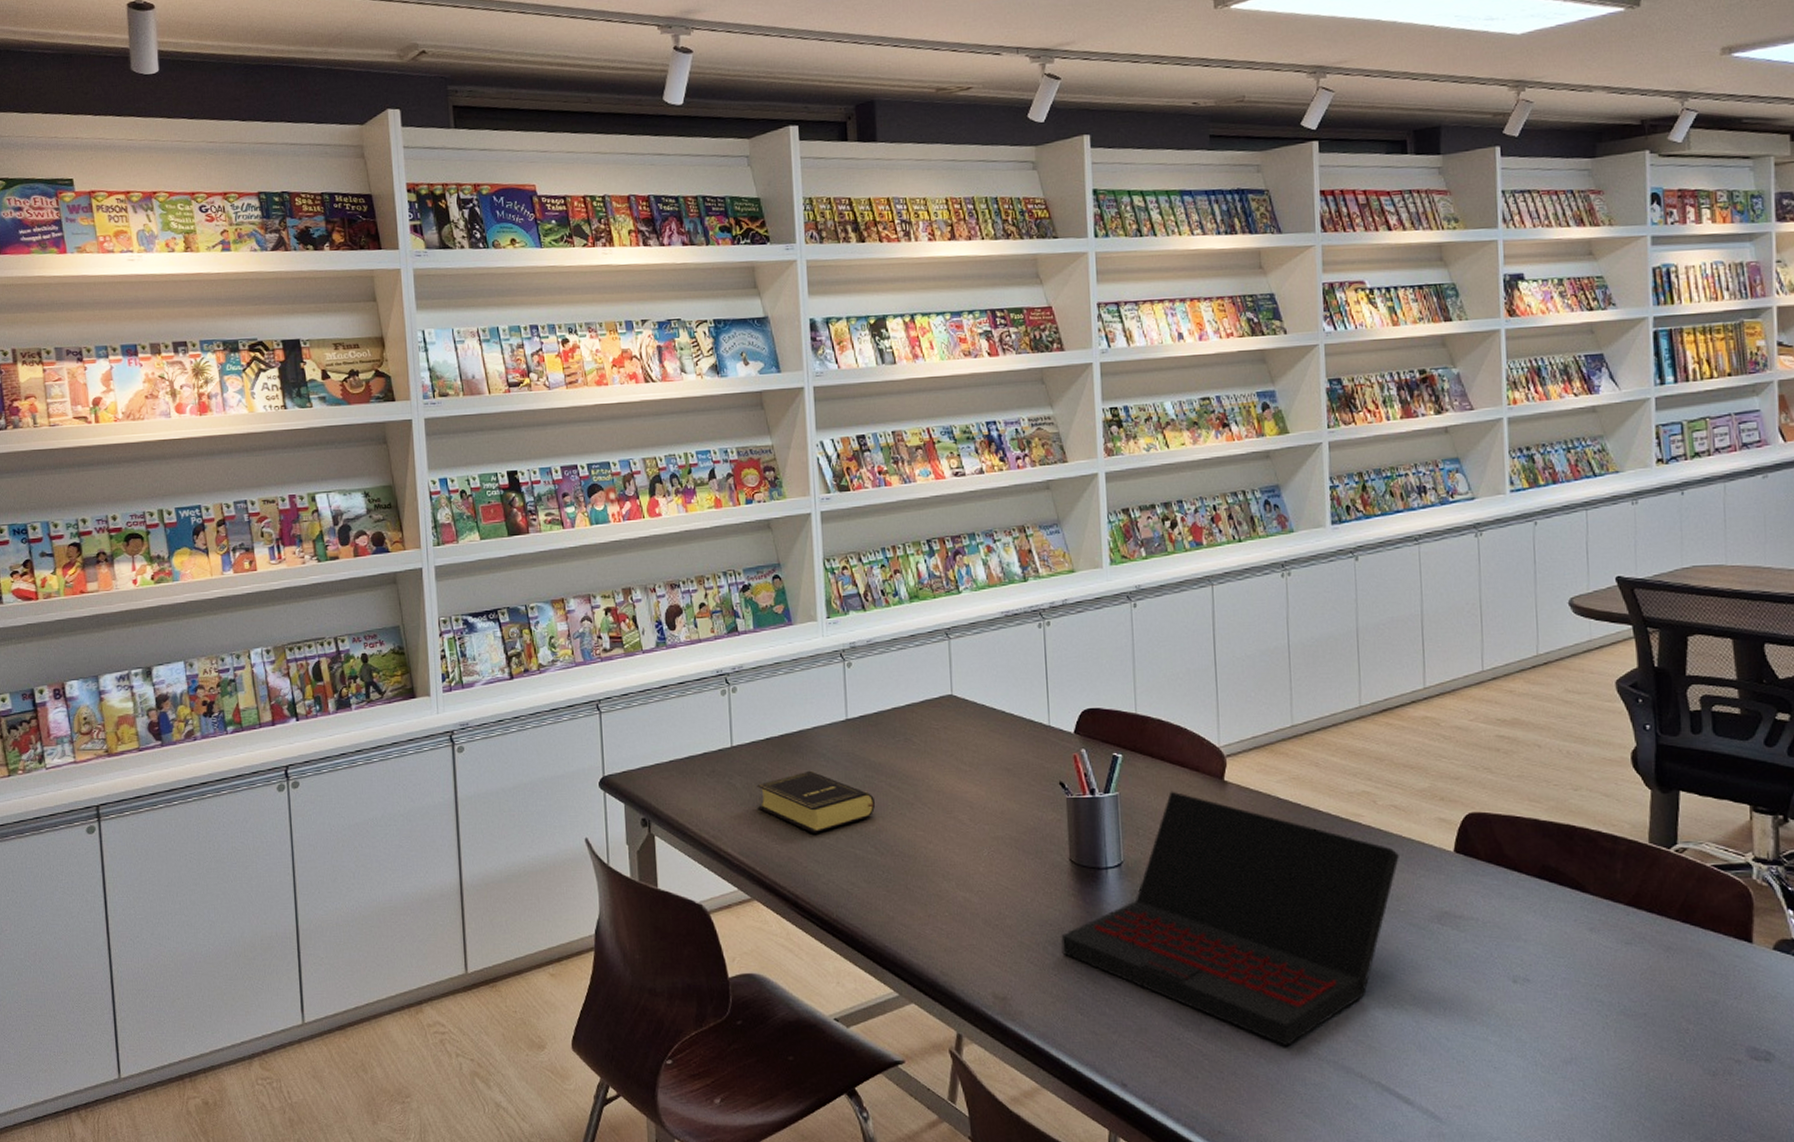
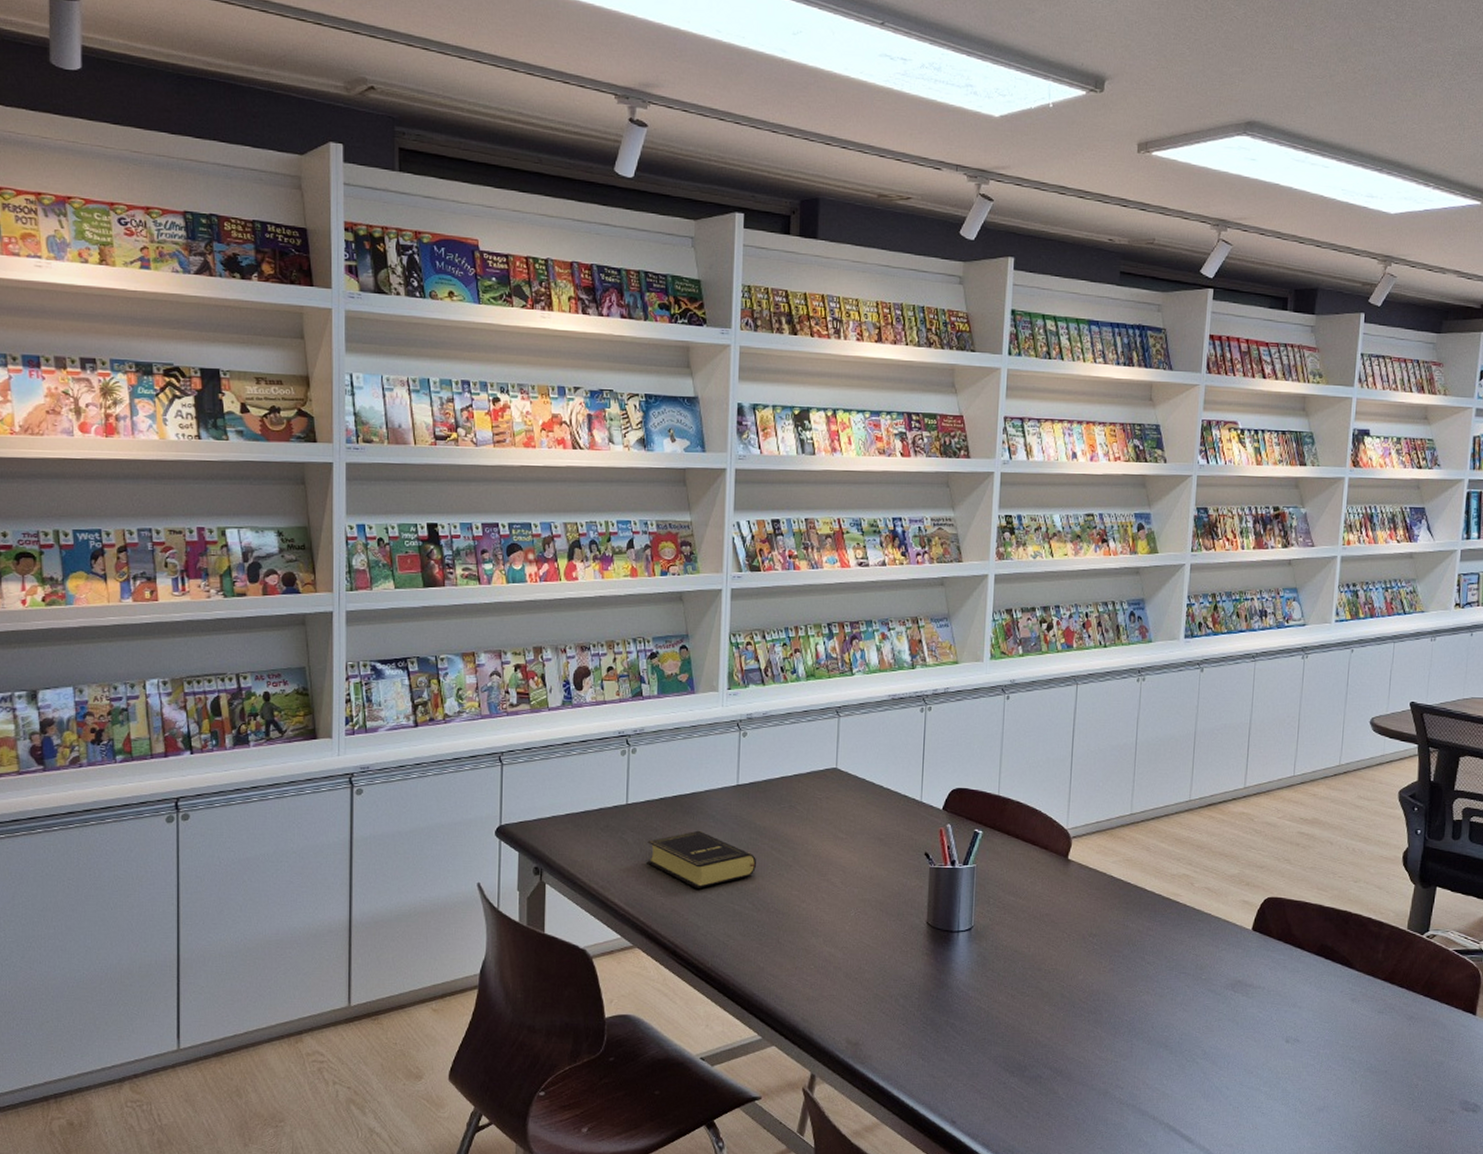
laptop: present [1061,791,1399,1047] -> none [911,866,1207,1092]

